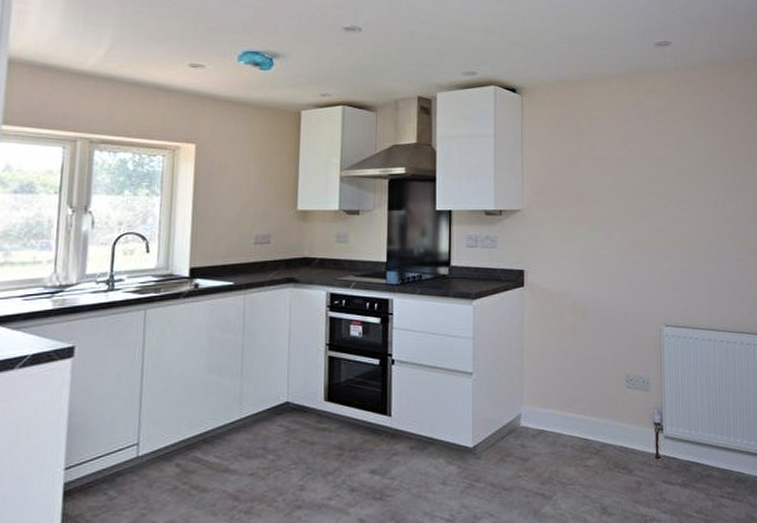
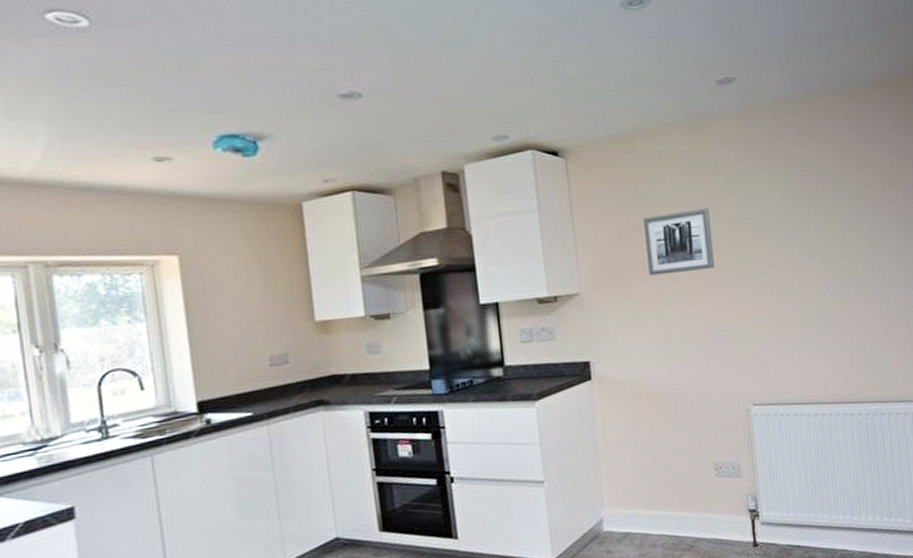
wall art: none [583,148,641,201] -> present [643,208,715,276]

